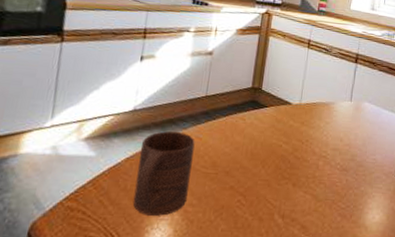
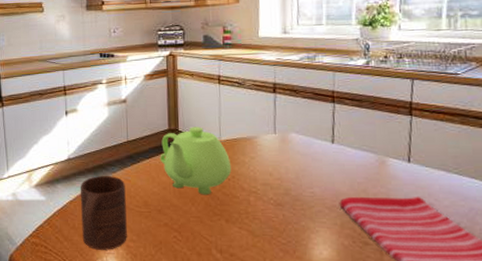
teapot: none [237,87,307,158] -> present [160,127,232,195]

